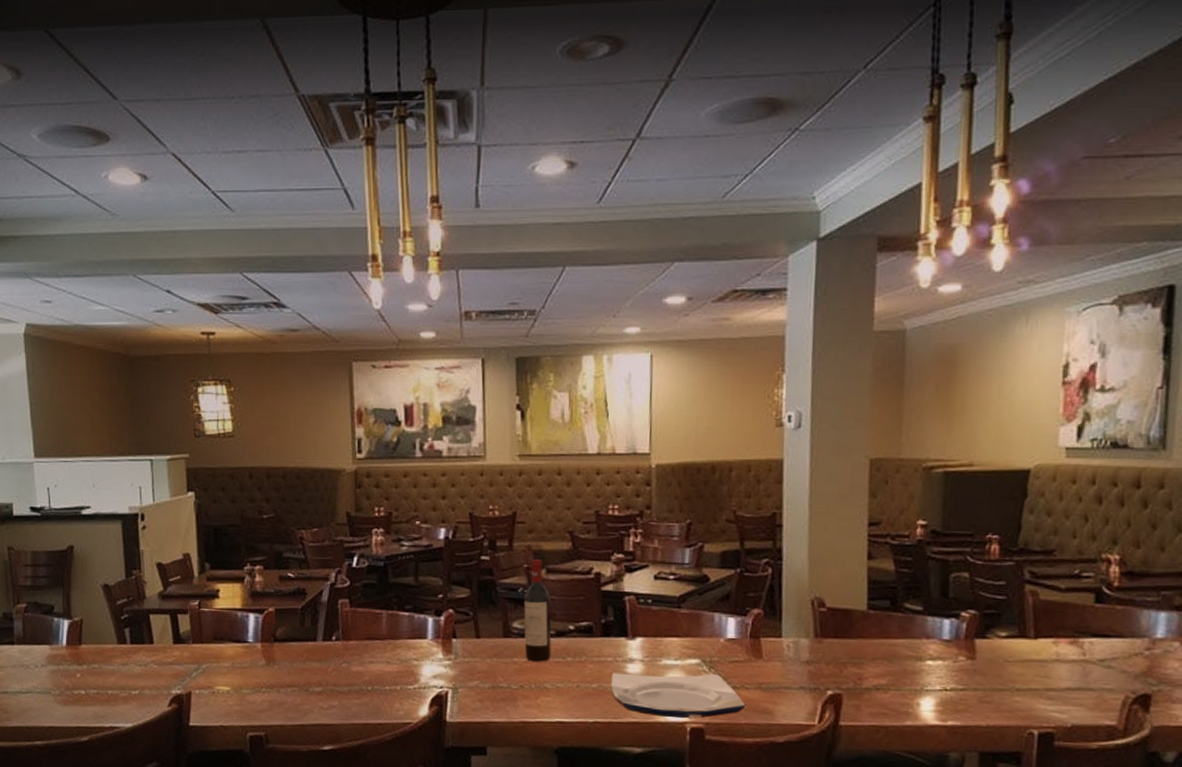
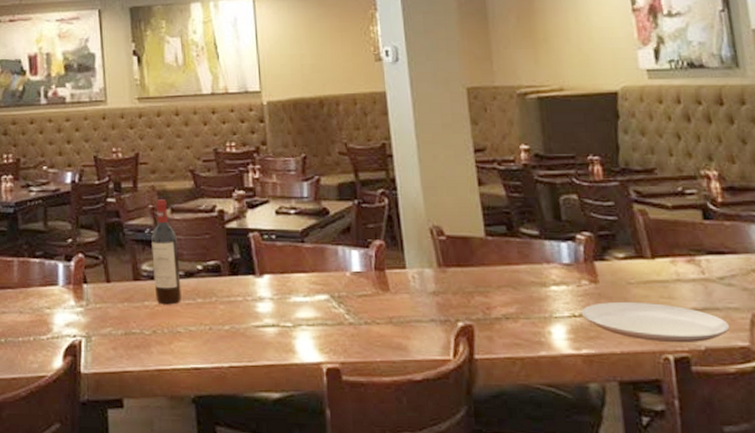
plate: present [611,673,746,719] -> none [243,309,379,359]
plate: none [953,678,1101,720] -> present [581,301,730,343]

